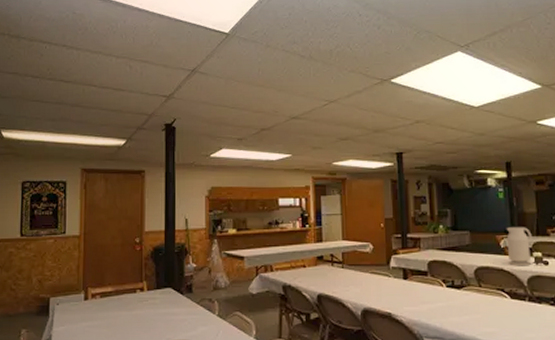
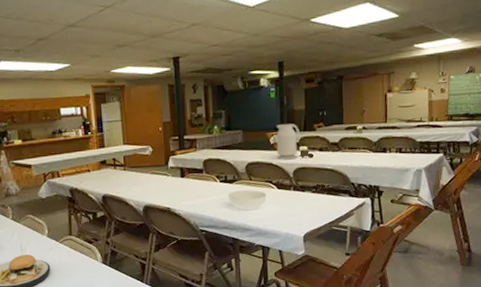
bowl: none [455,297,499,322] -> present [227,189,267,211]

